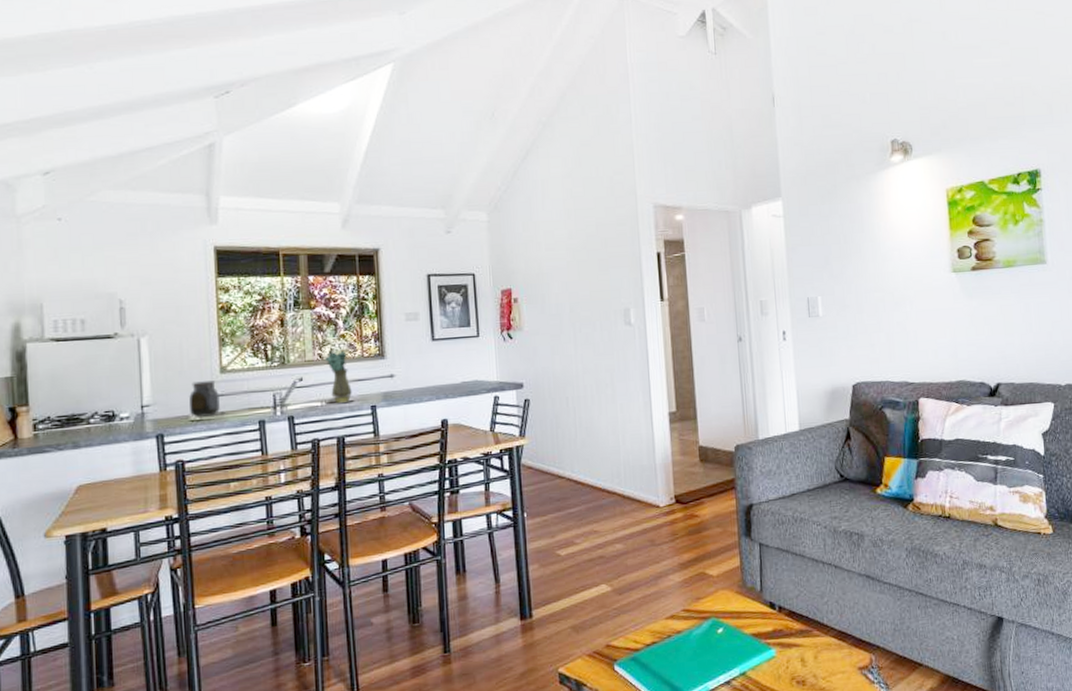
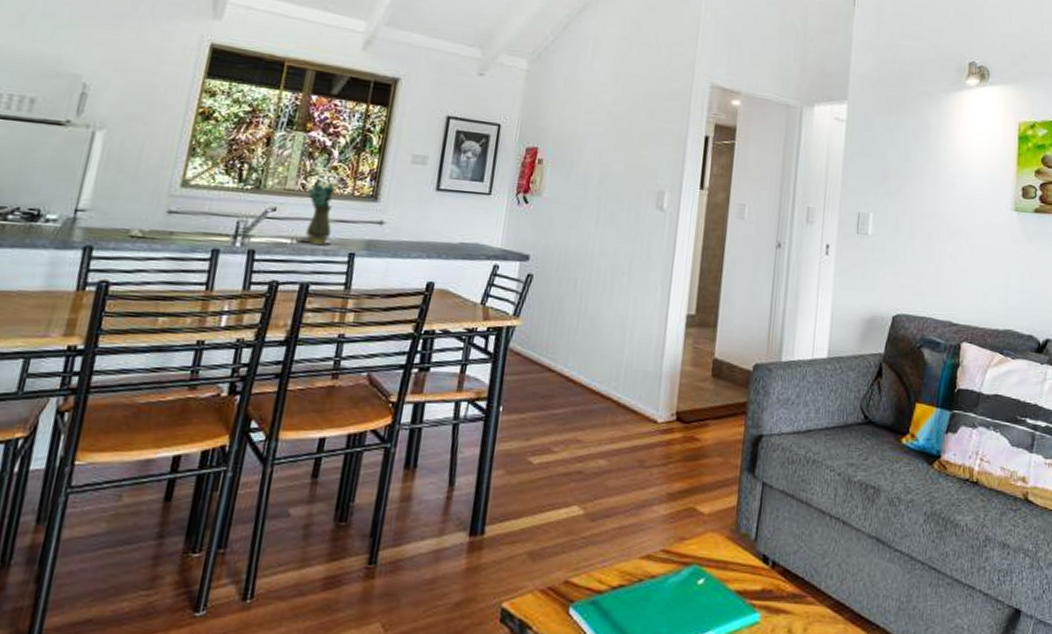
jar: present [189,380,220,418] -> none [132,191,173,235]

